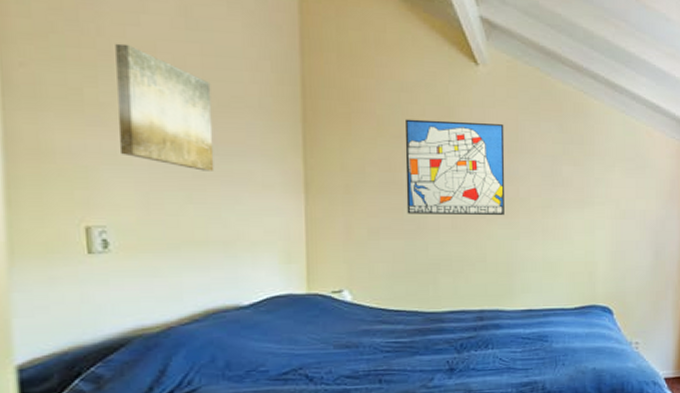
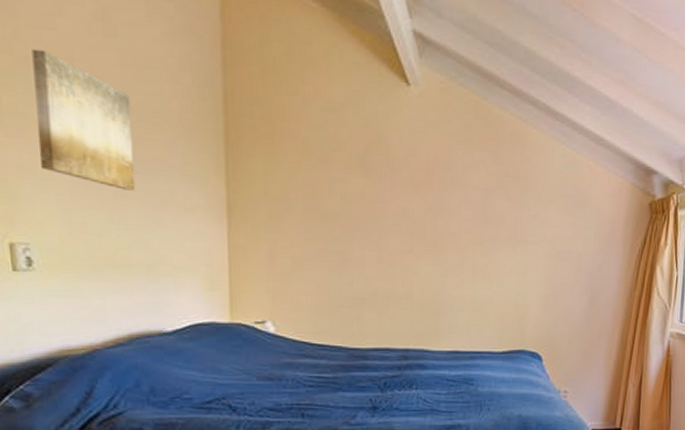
wall art: present [404,119,505,215] -> none [330,142,436,250]

